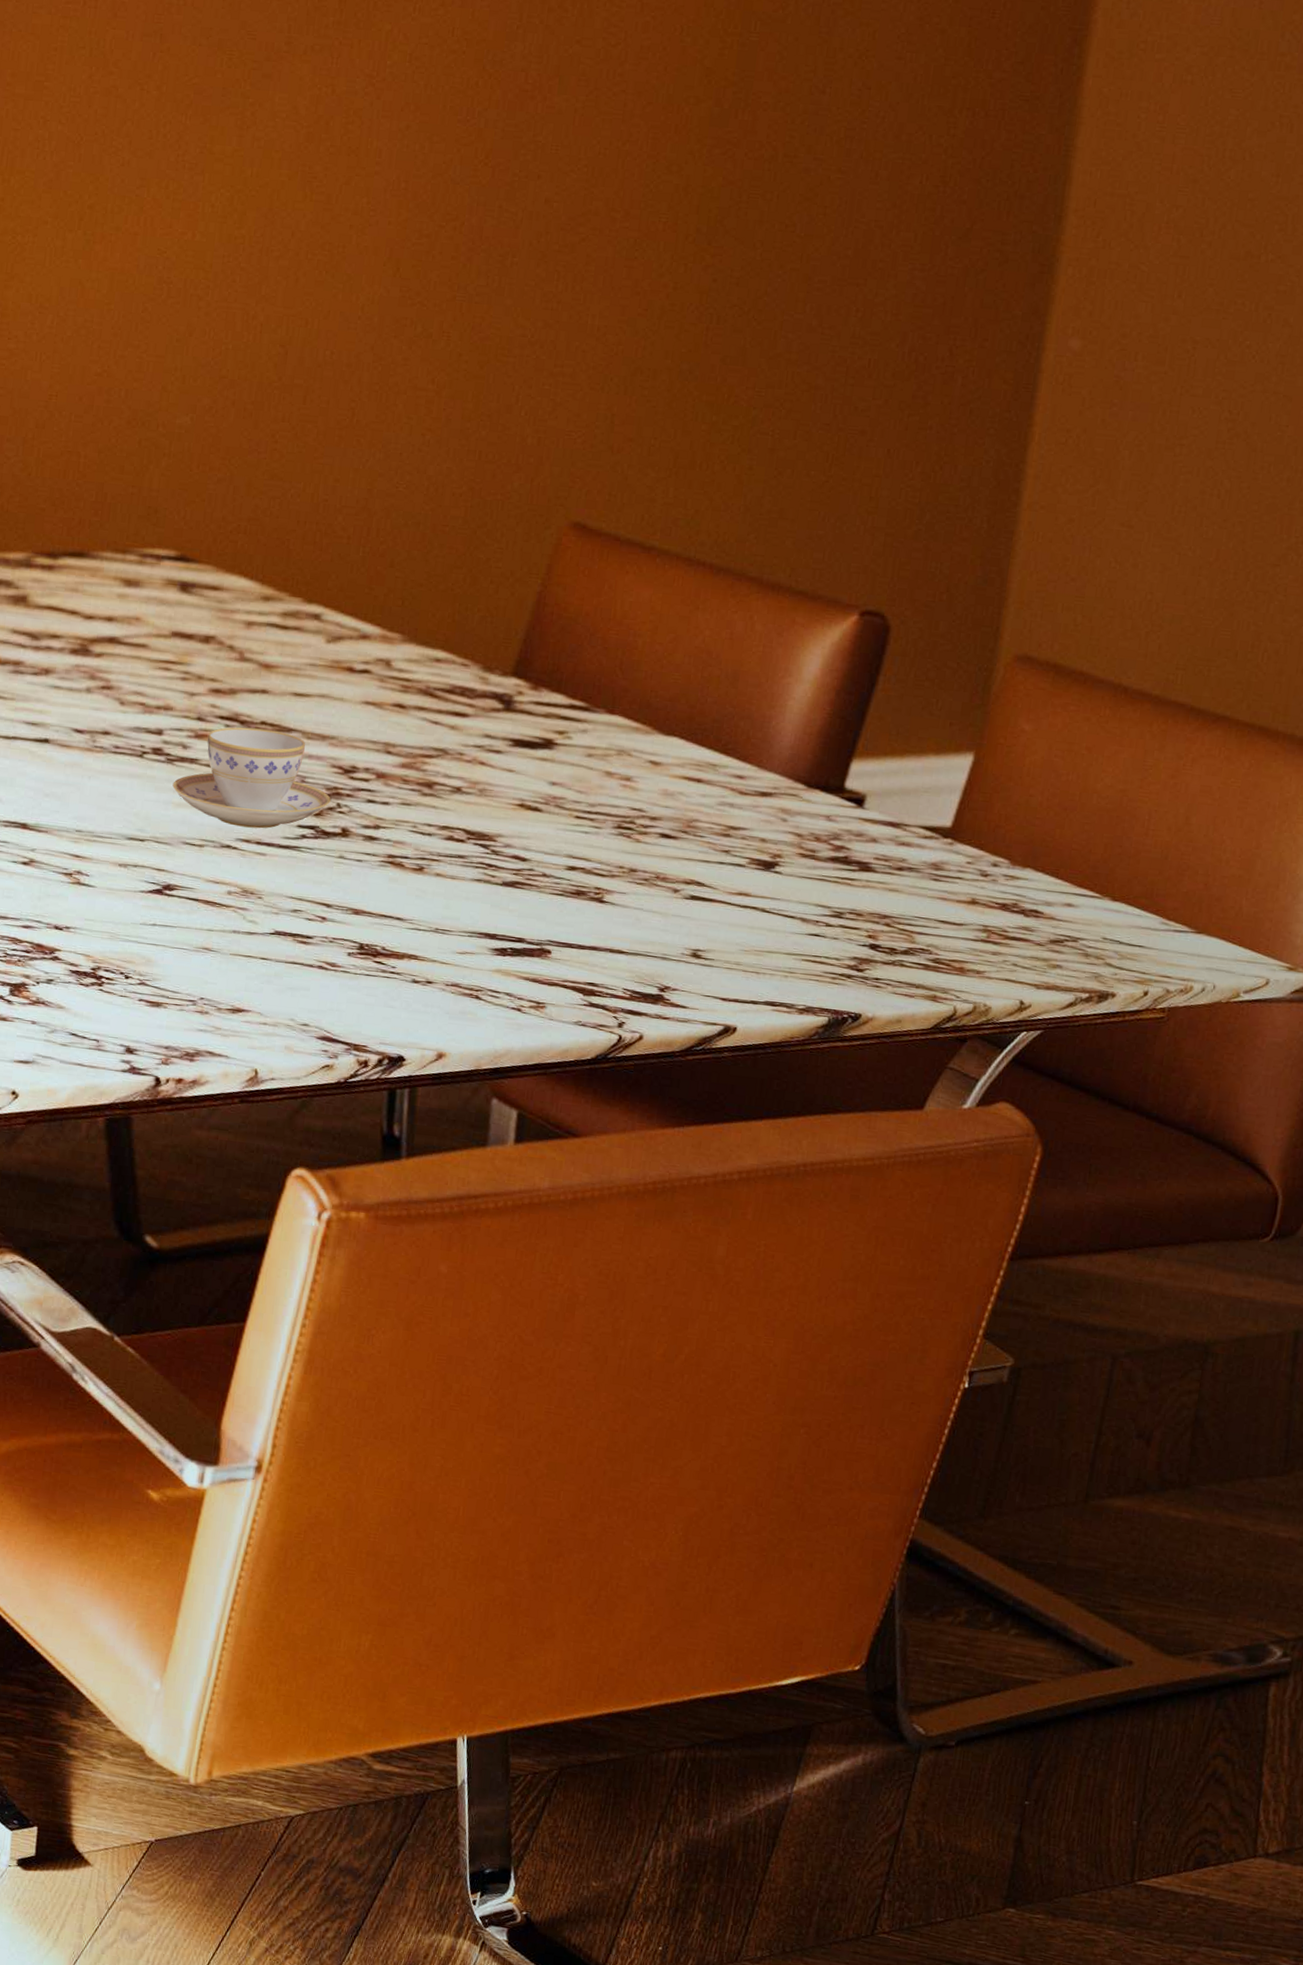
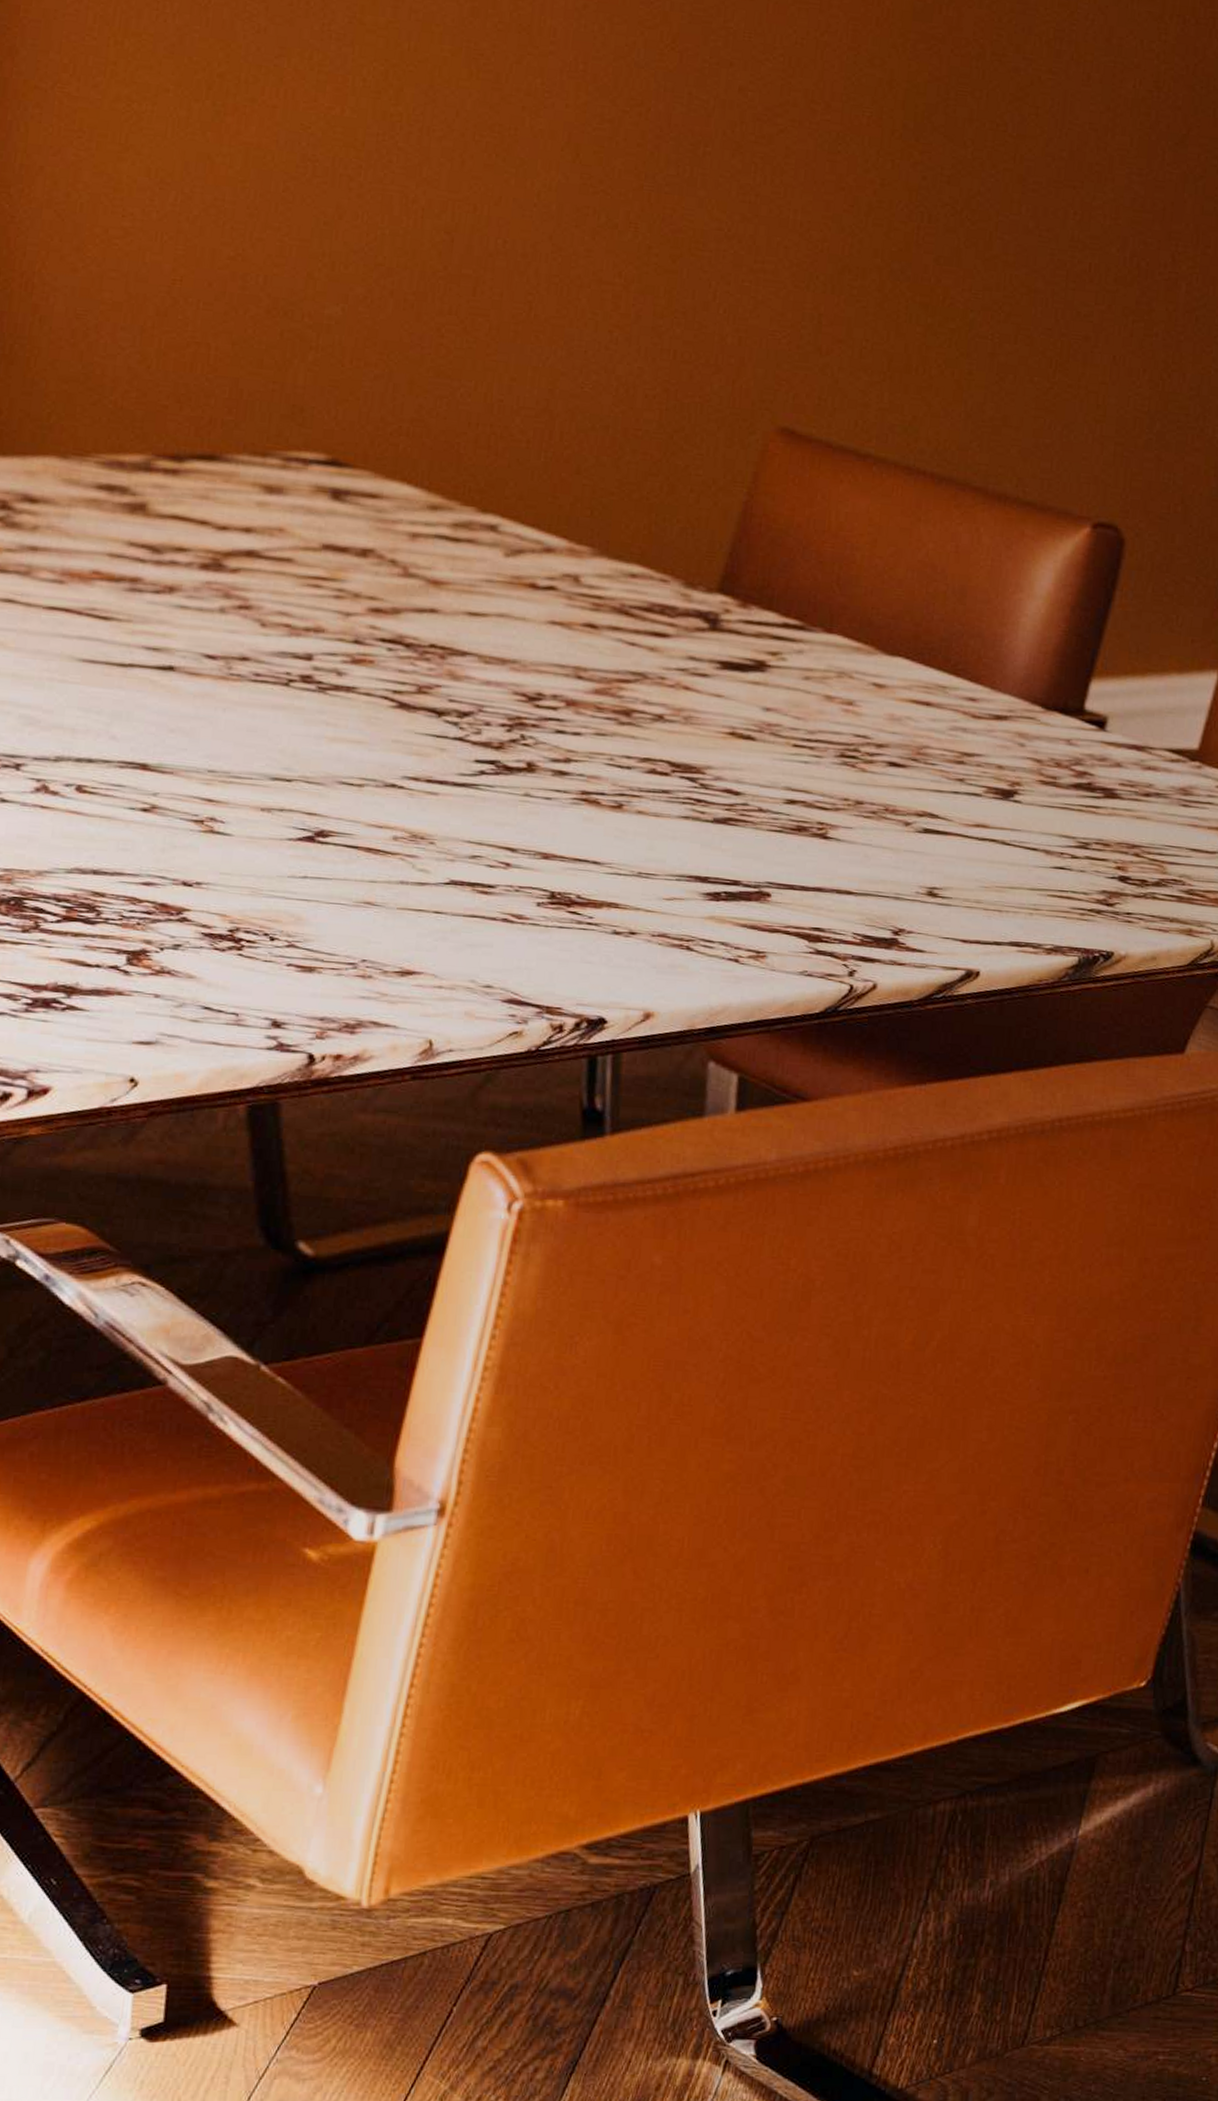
teacup: present [172,727,331,829] -> none [325,650,513,765]

